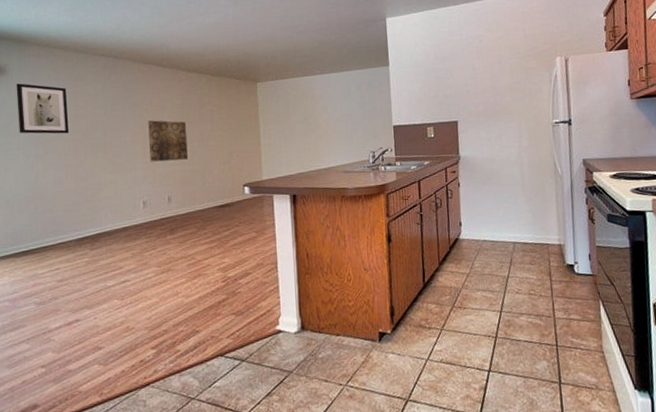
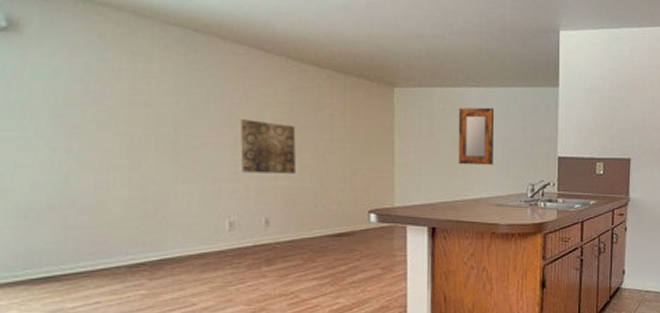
wall art: present [16,83,69,134] -> none [36,47,121,124]
home mirror: none [308,90,339,141] -> present [458,107,495,166]

